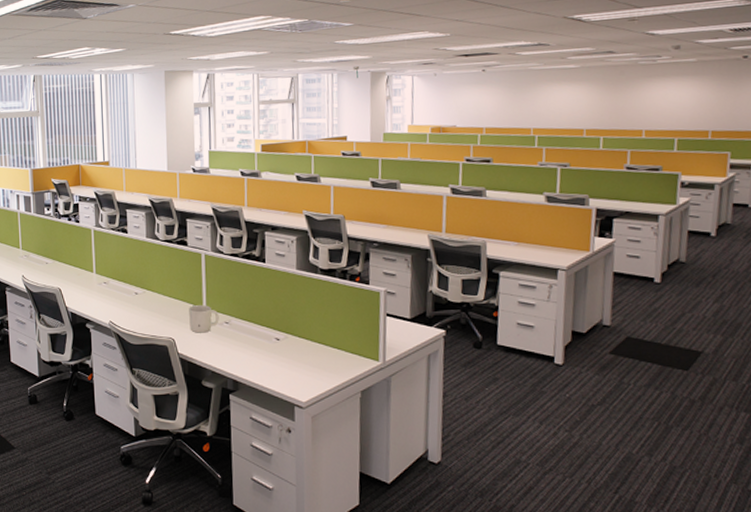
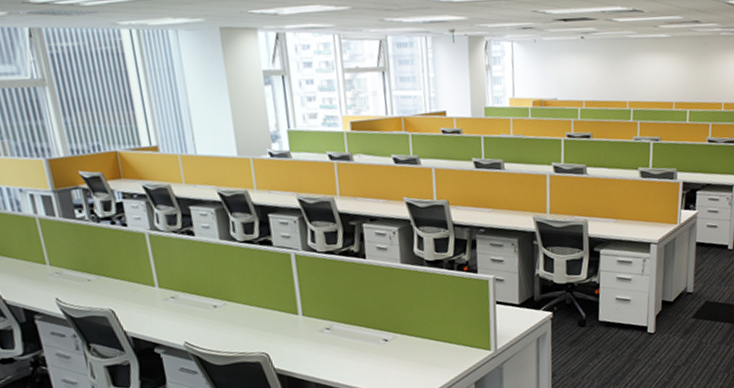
mug: present [189,305,219,333] -> none [282,311,319,344]

